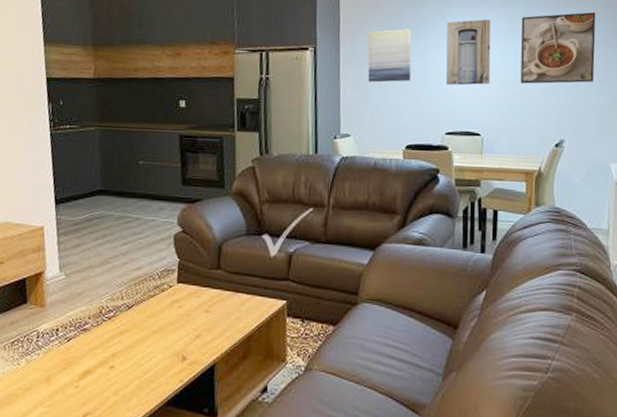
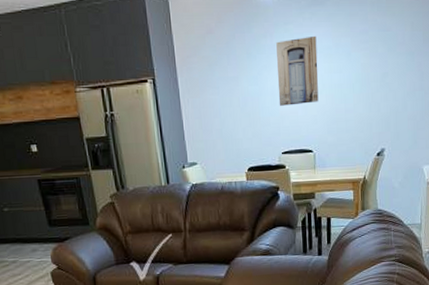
wall art: present [367,29,412,83] -> none [202,52,247,110]
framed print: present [520,12,596,84] -> none [344,21,412,99]

